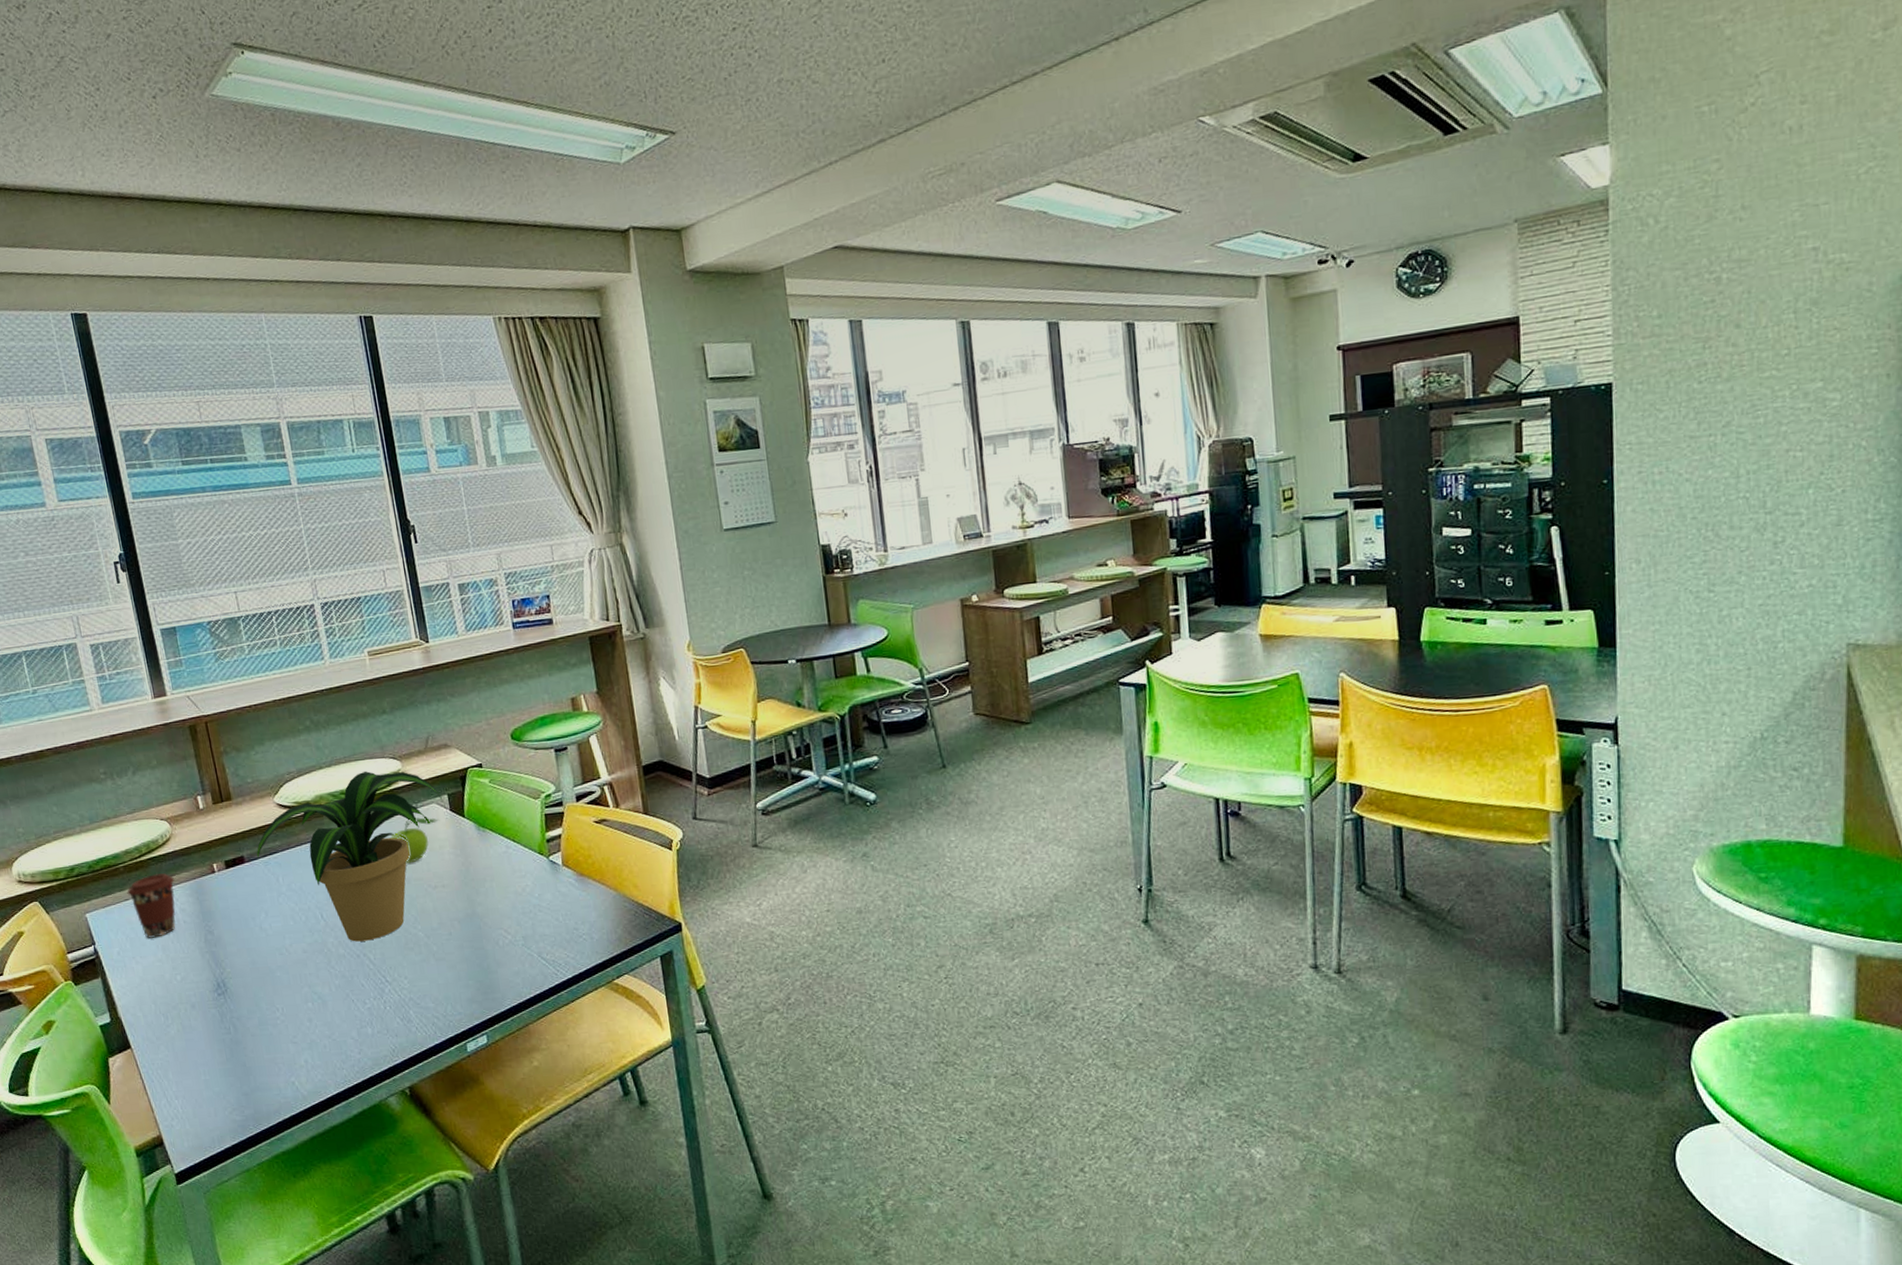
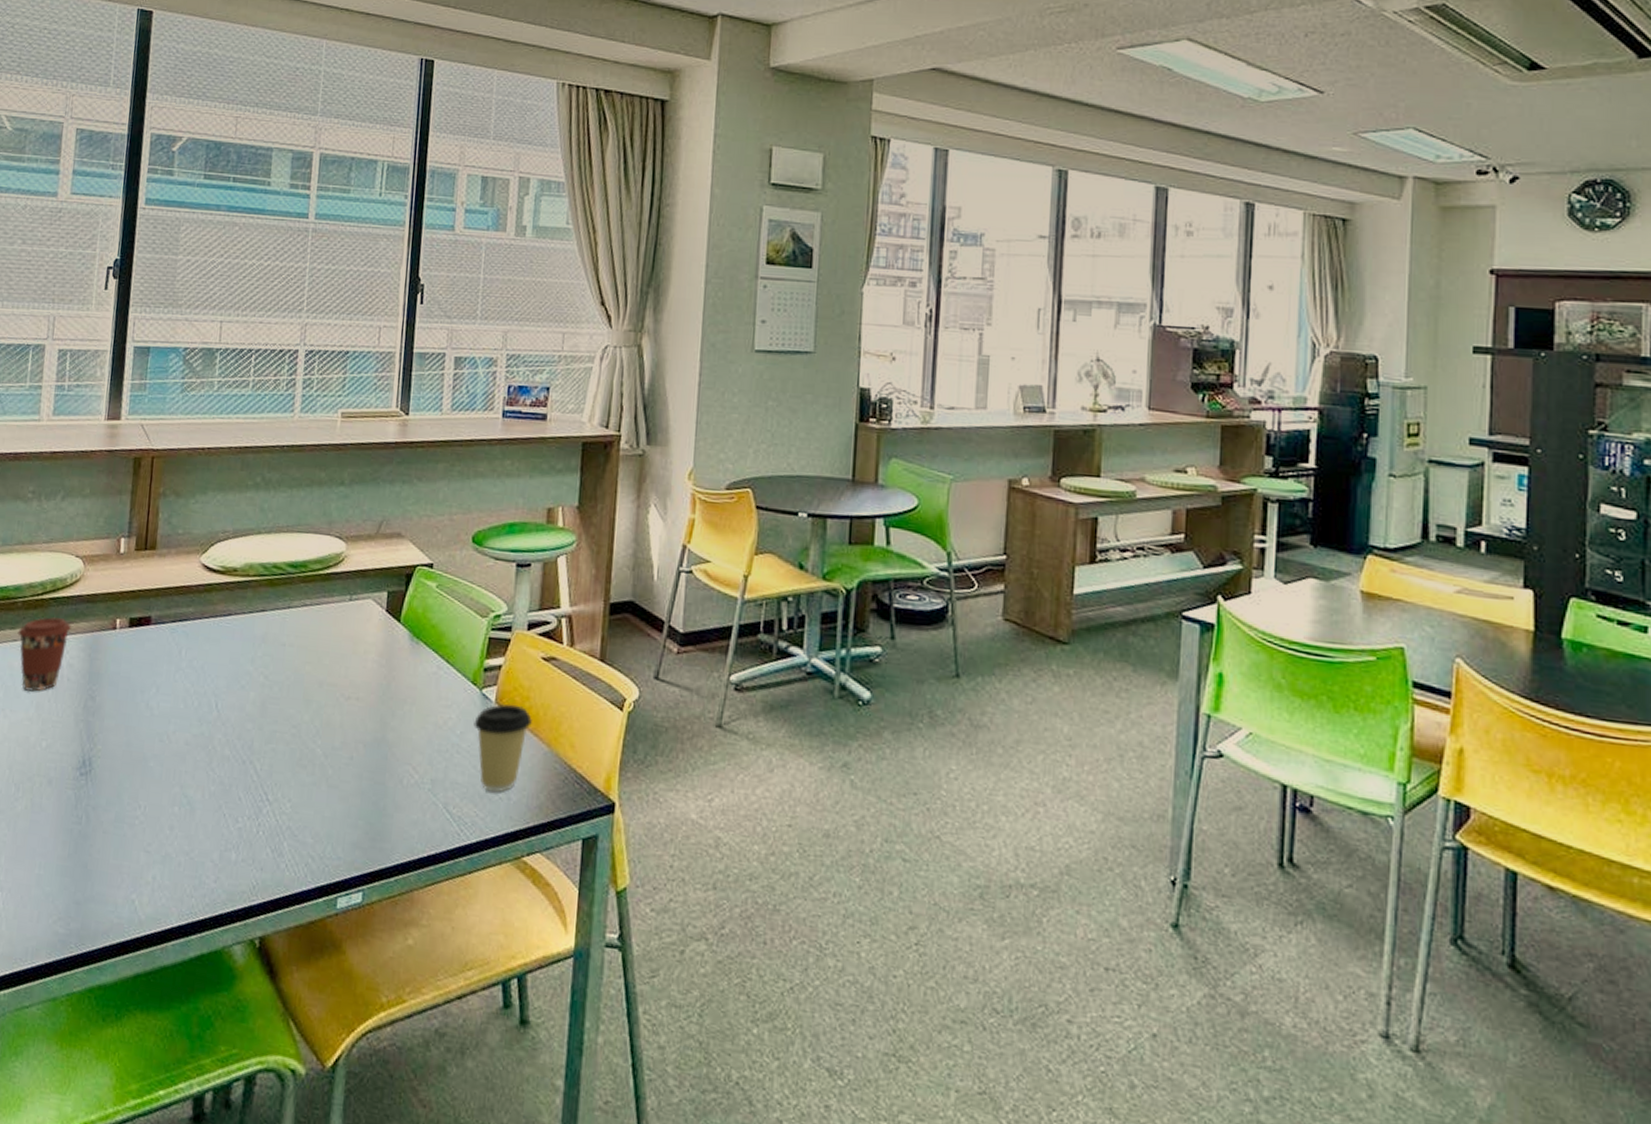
potted plant: present [256,771,442,942] -> none [165,546,381,747]
fruit: present [390,817,440,864] -> none [314,611,372,664]
coffee cup: none [548,863,598,936] -> present [474,704,532,793]

